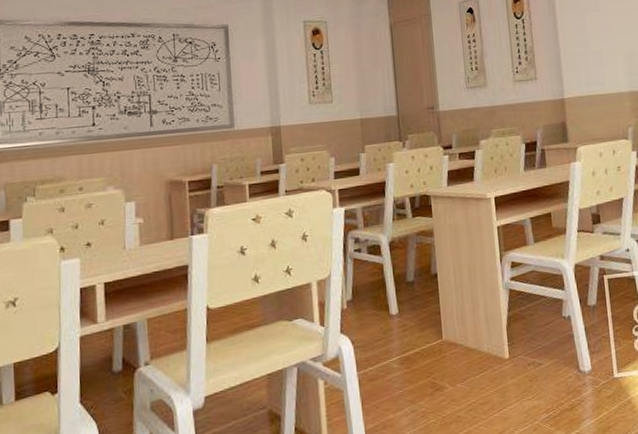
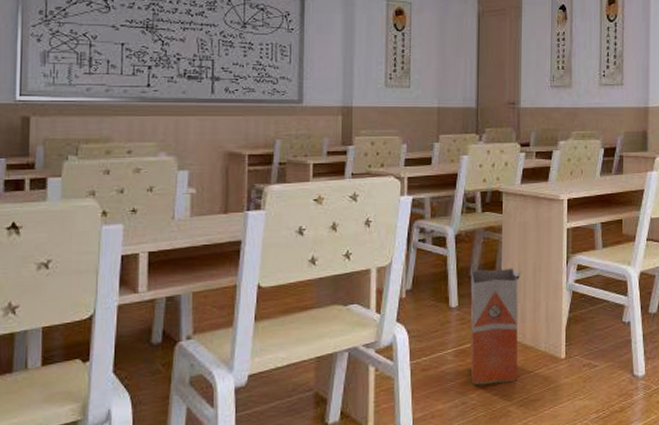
waste bin: none [407,270,465,392] -> present [470,268,522,385]

